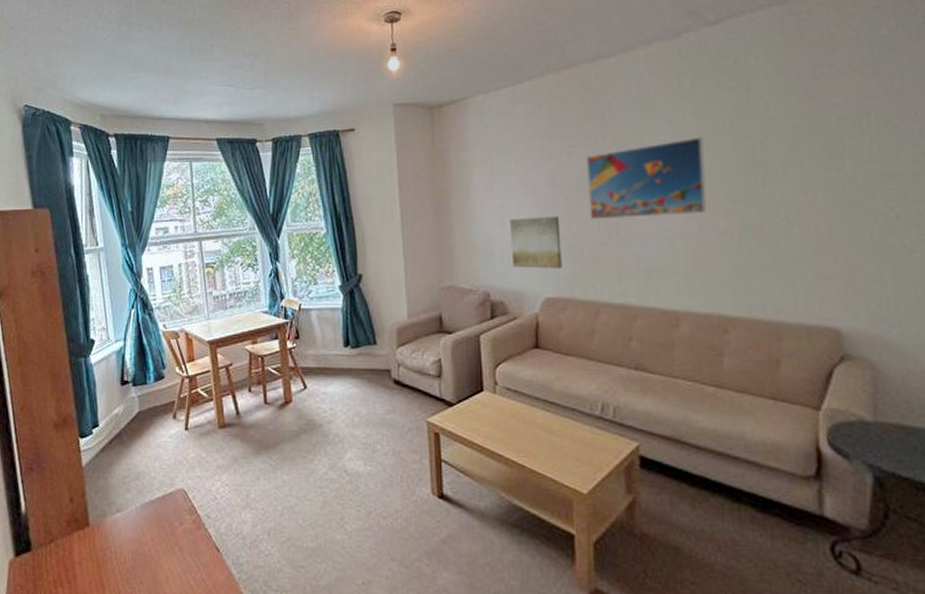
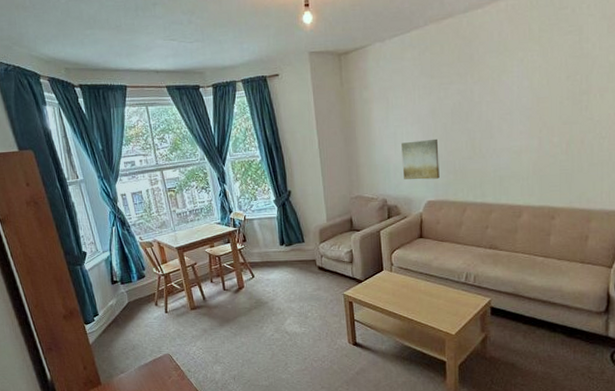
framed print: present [586,136,707,220] -> none [458,72,546,141]

